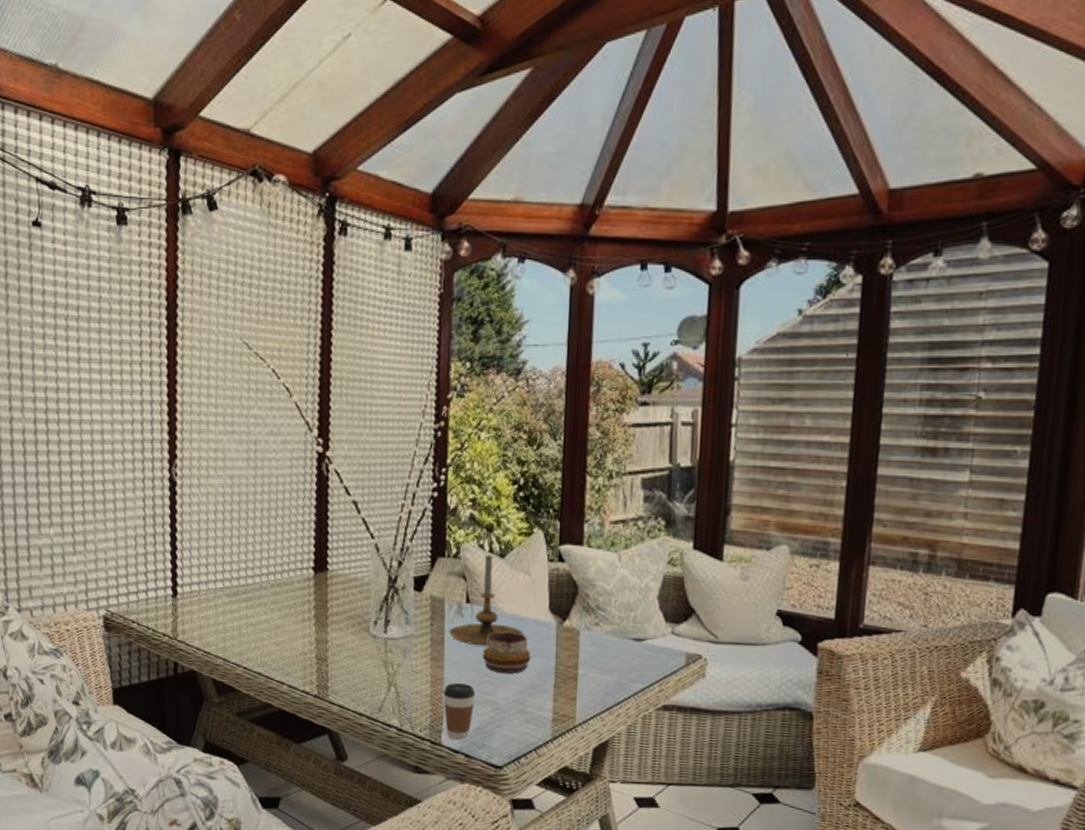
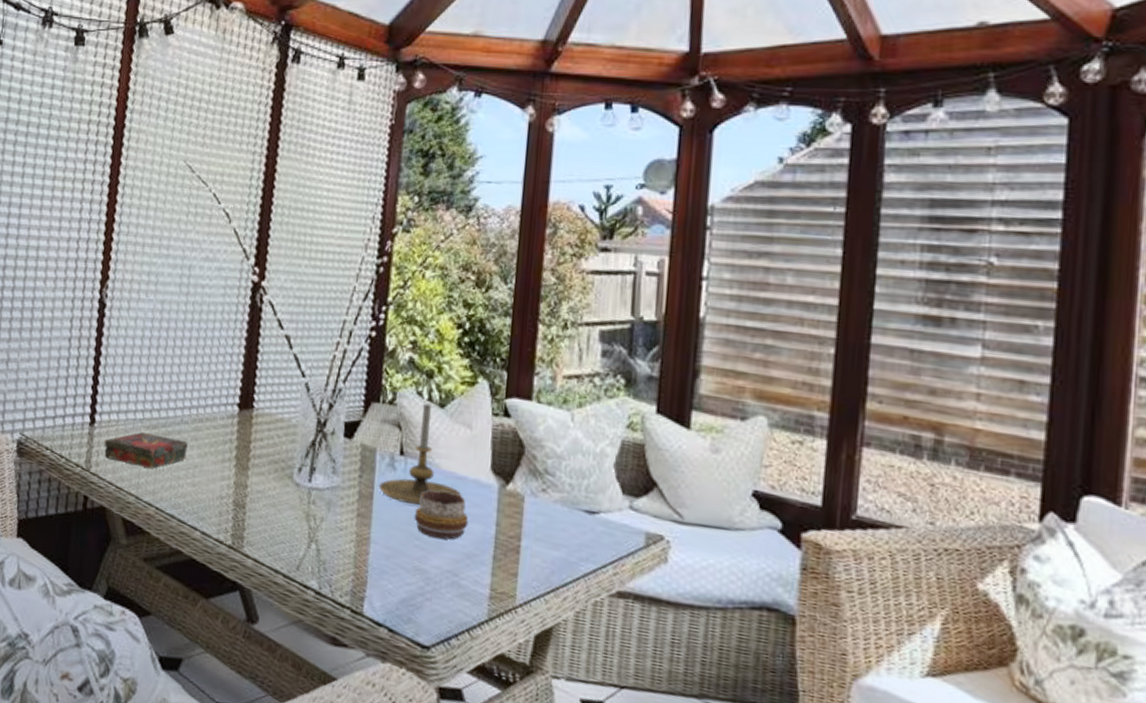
book: none [188,600,268,632] -> present [104,432,188,469]
coffee cup: present [443,683,476,740] -> none [368,544,405,611]

